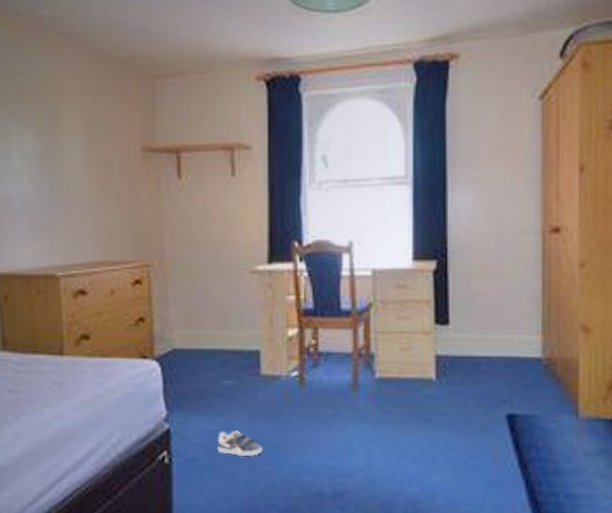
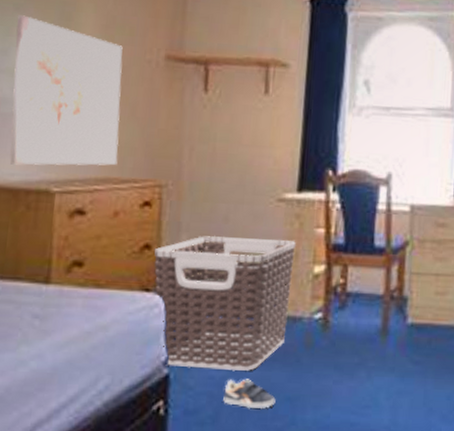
wall art: none [12,121,109,254] -> present [9,15,123,166]
clothes hamper: none [147,306,270,425] -> present [153,235,296,372]

